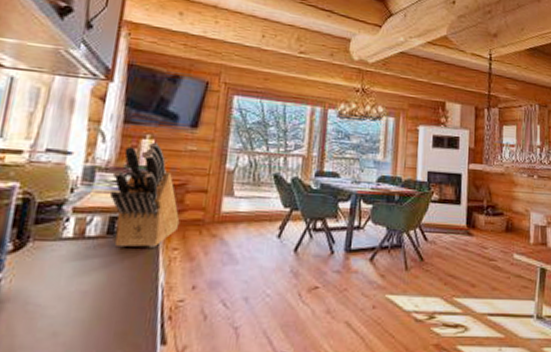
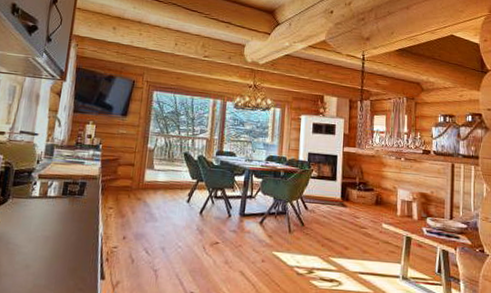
knife block: present [110,142,180,248] -> none [64,126,114,206]

